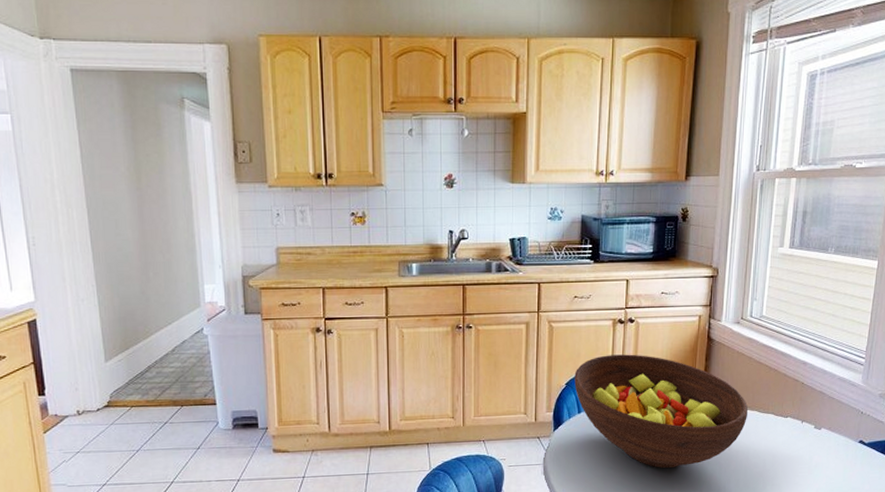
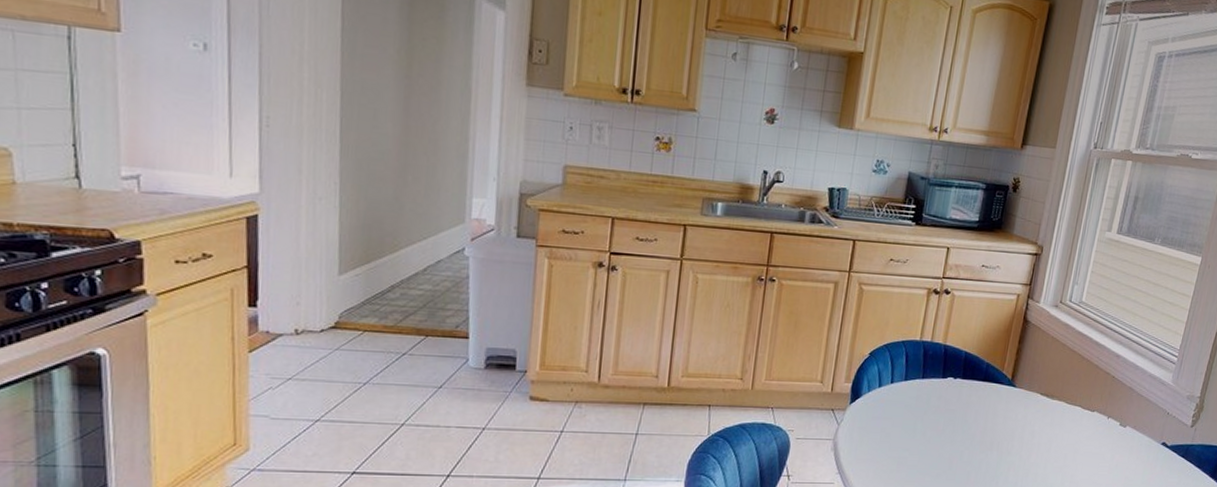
fruit bowl: present [574,354,748,469] -> none [878,326,1056,456]

